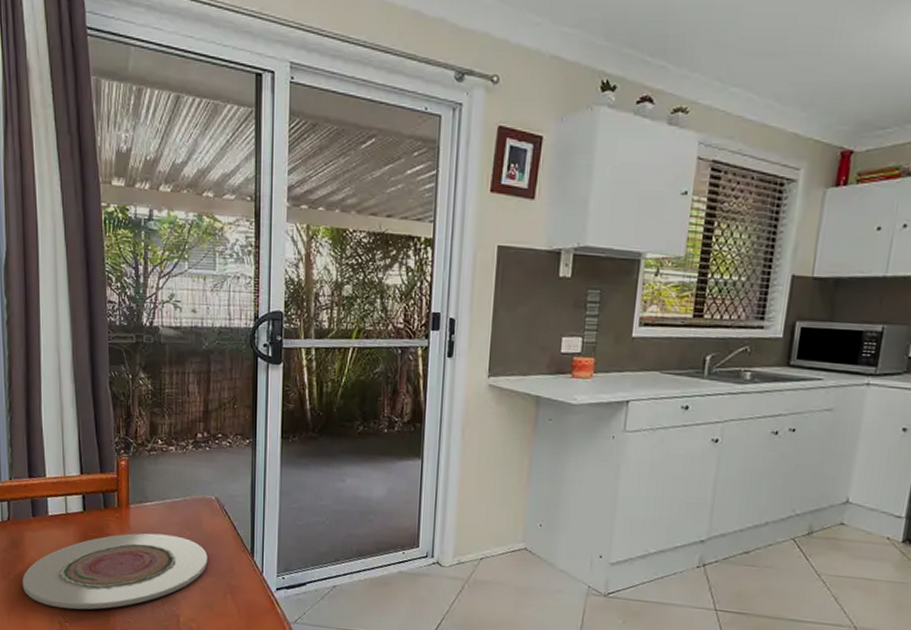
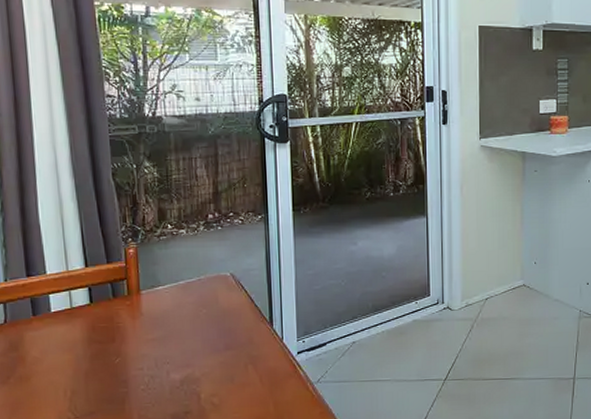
plate: present [22,533,208,610] -> none [24,315,226,405]

